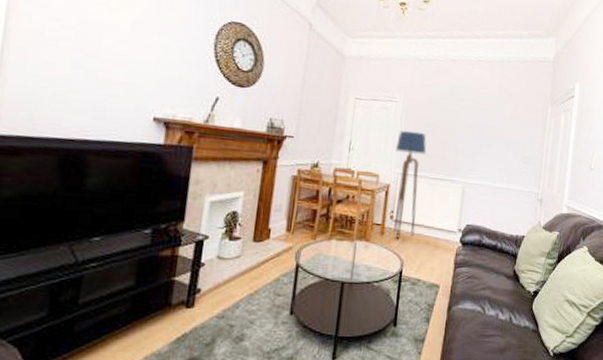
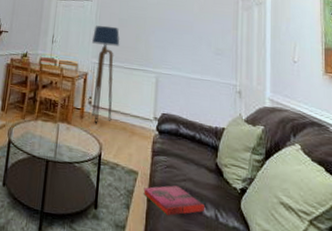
hardback book: none [444,295,502,325] -> present [143,185,206,217]

